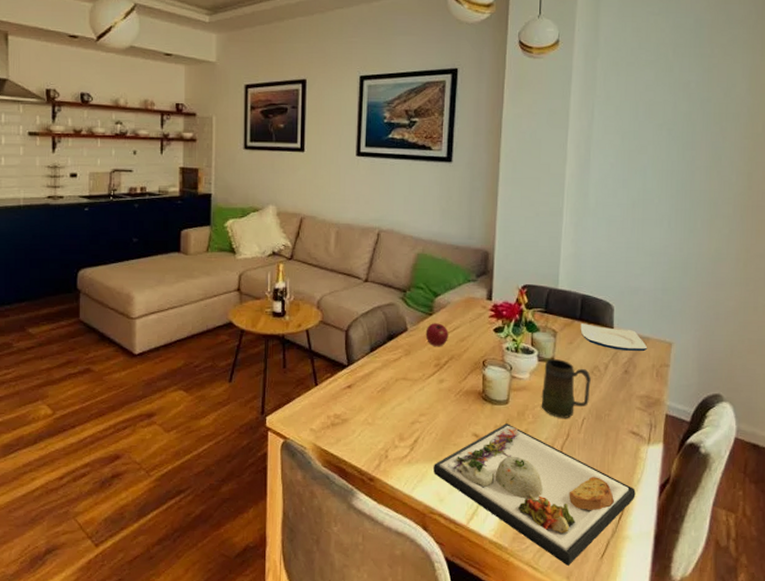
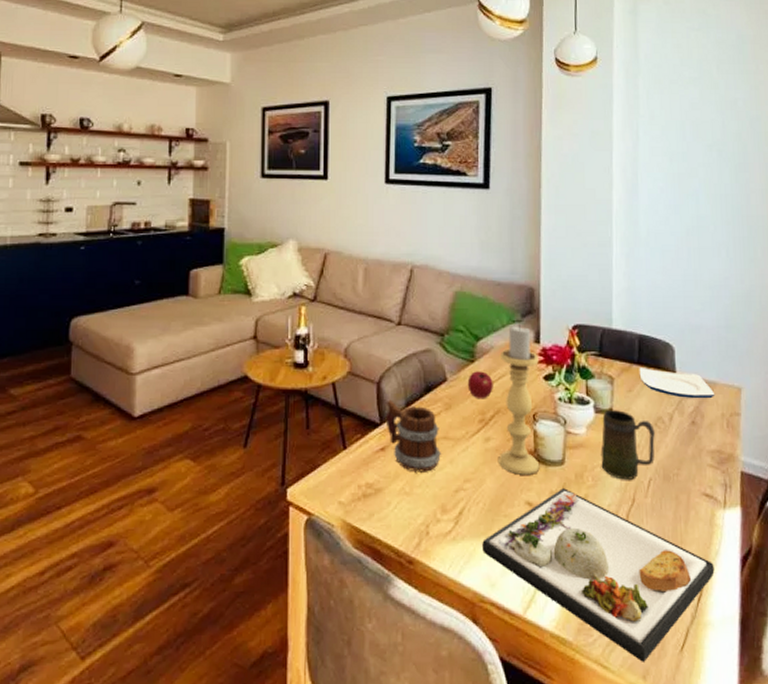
mug: none [352,345,400,407] -> present [385,399,441,472]
candle holder: none [451,284,490,411] -> present [499,325,539,475]

